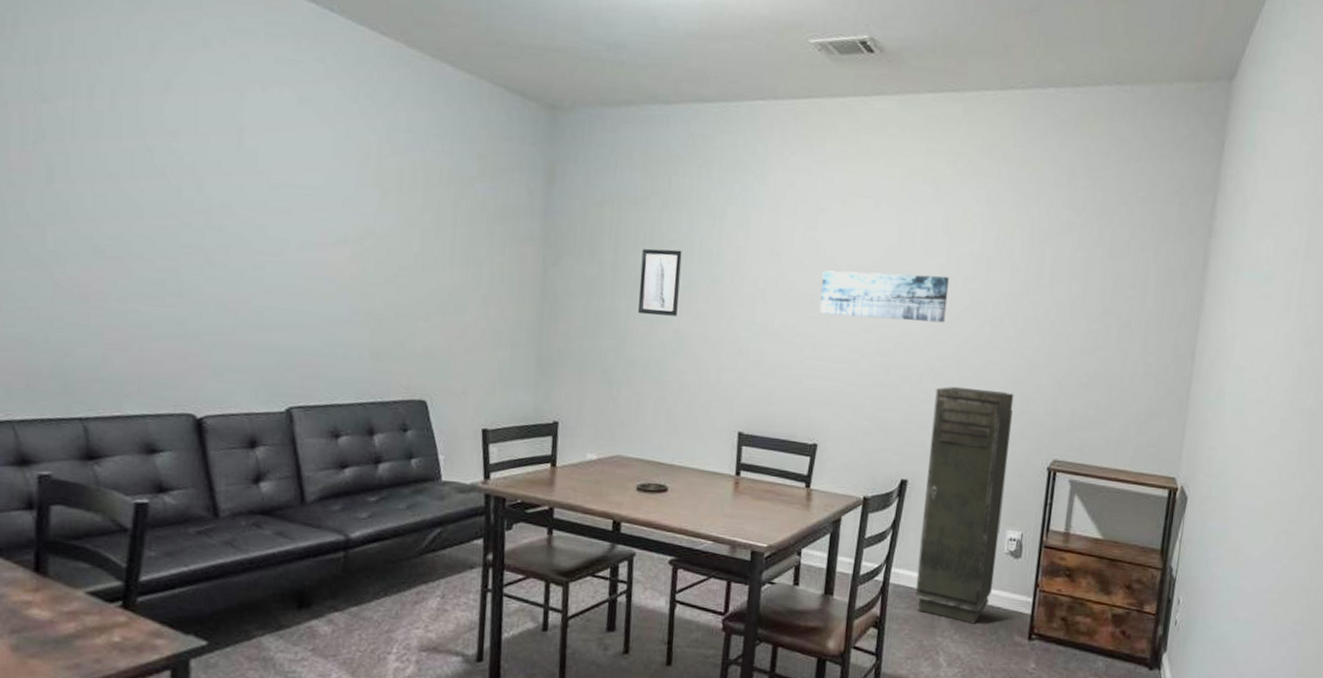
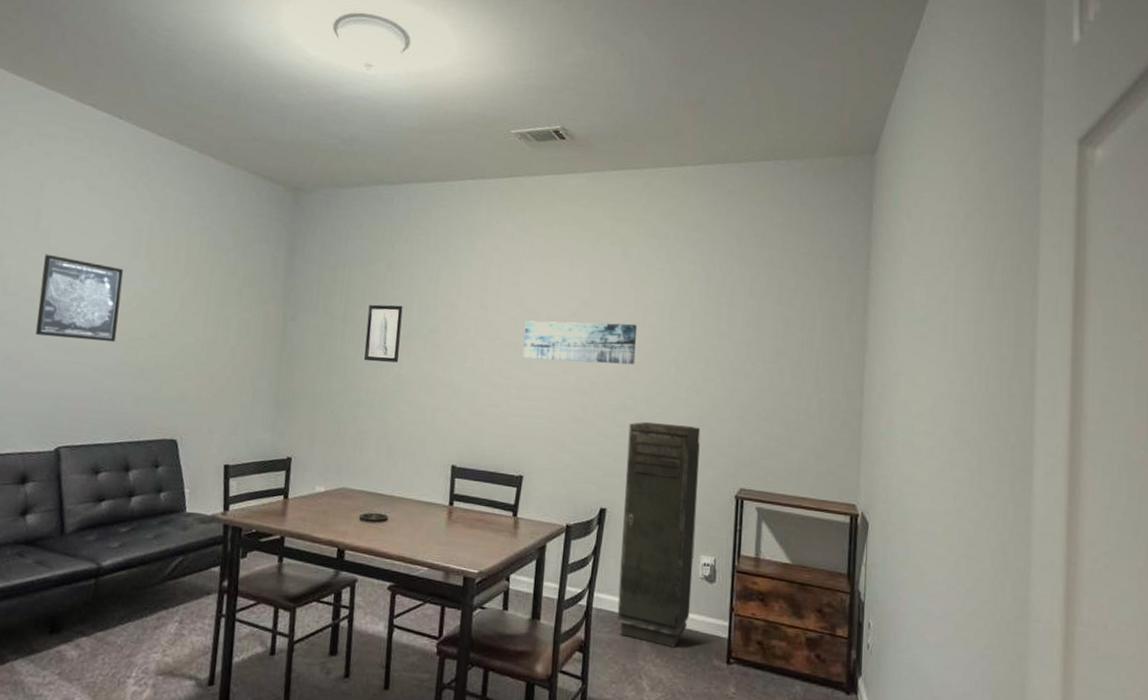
wall art: none [251,180,351,288] -> present [36,254,124,342]

